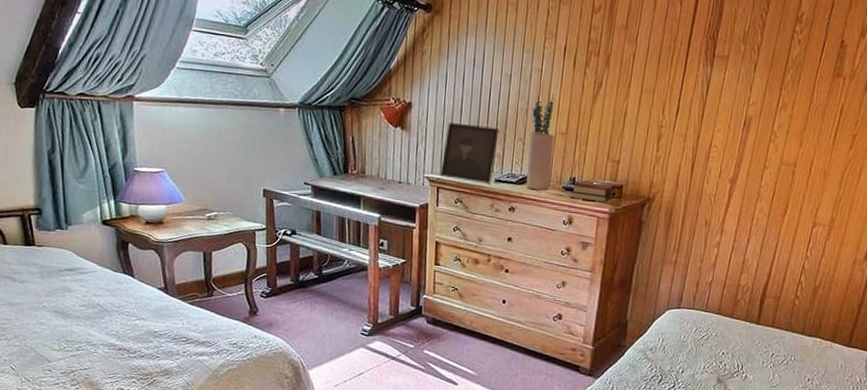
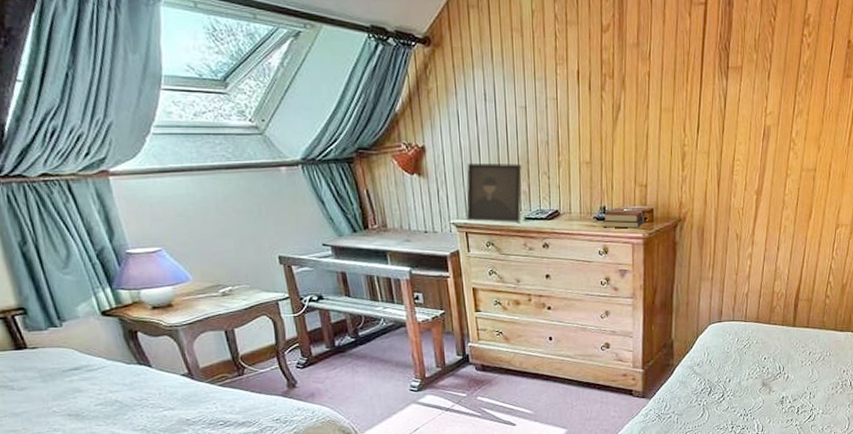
vase: present [526,93,555,191] -> none [553,122,581,224]

